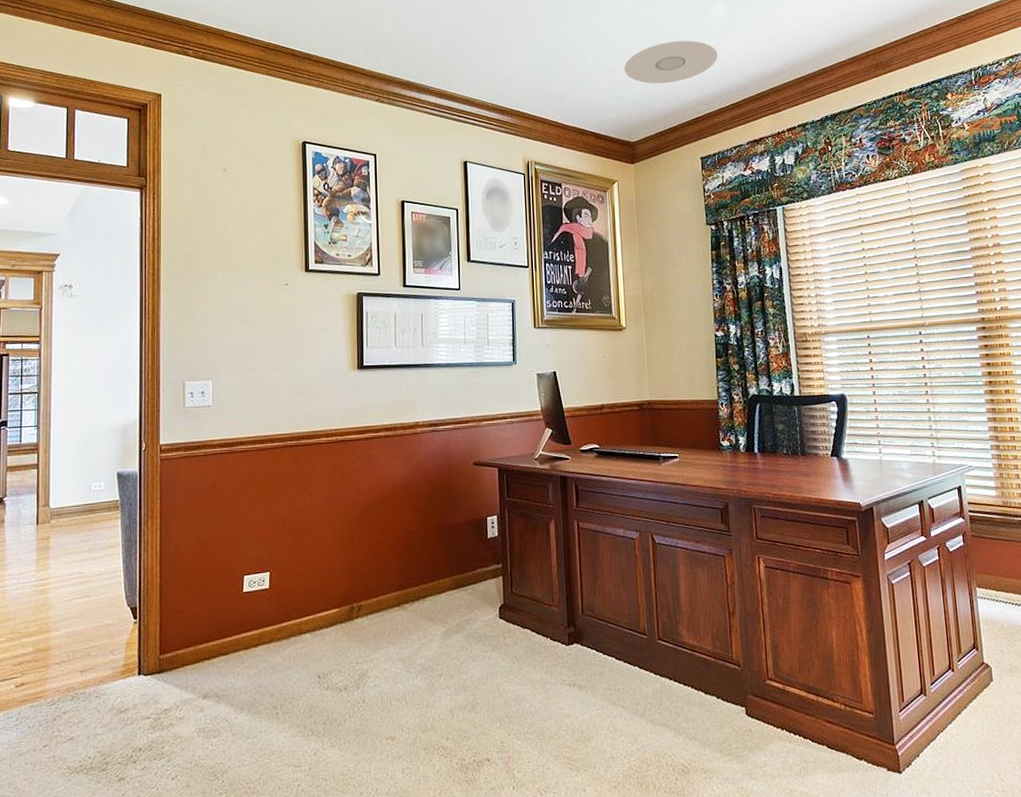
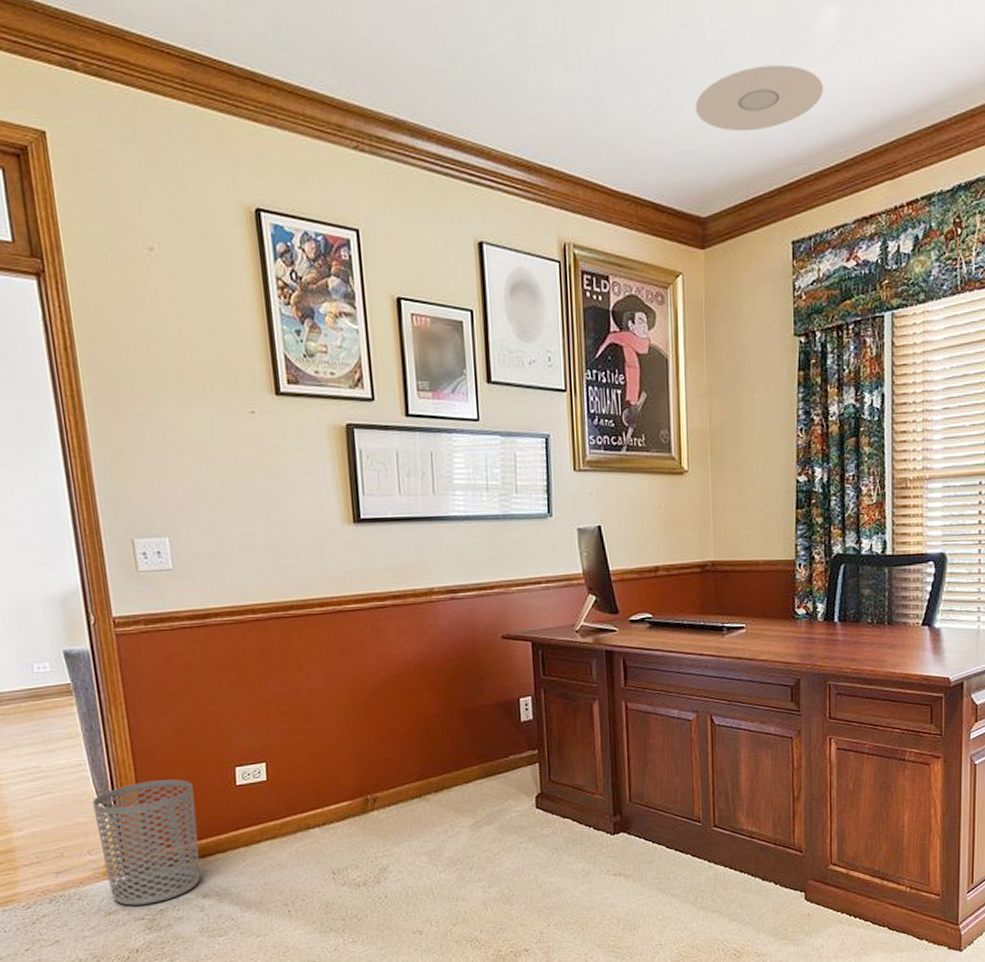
waste bin: none [121,586,207,705] -> present [92,779,201,906]

